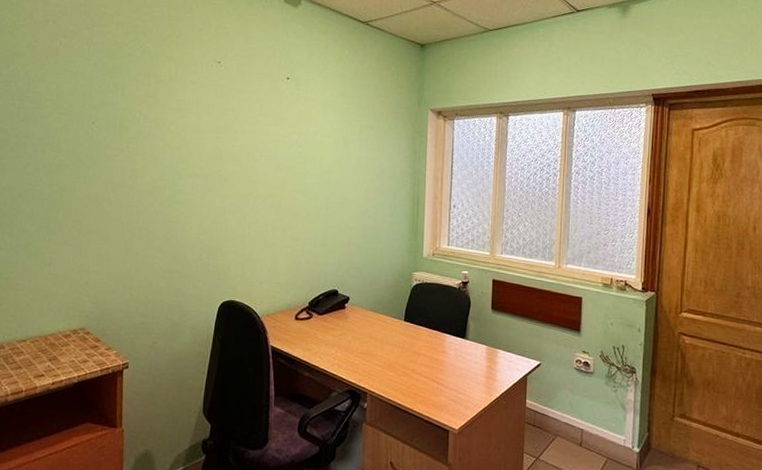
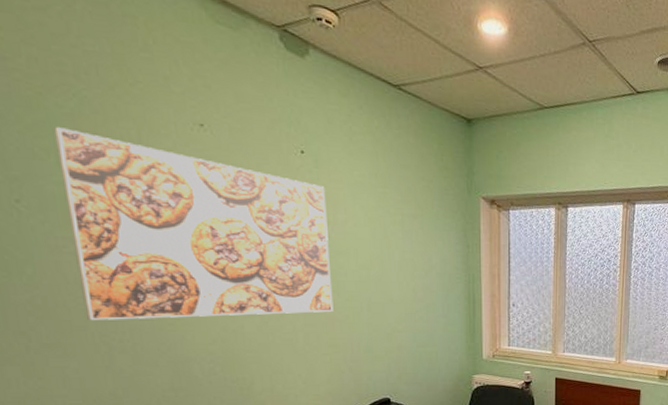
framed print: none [121,70,302,213] -> present [54,127,334,320]

